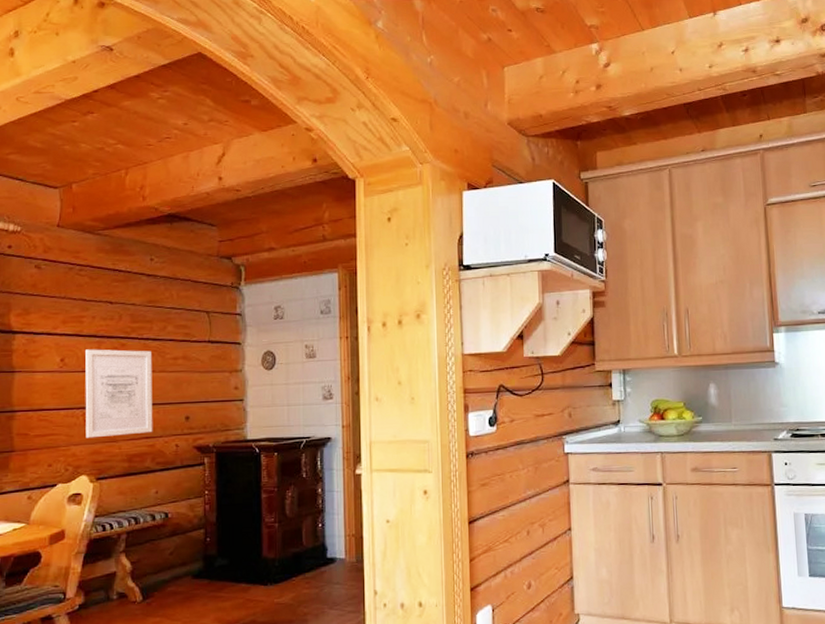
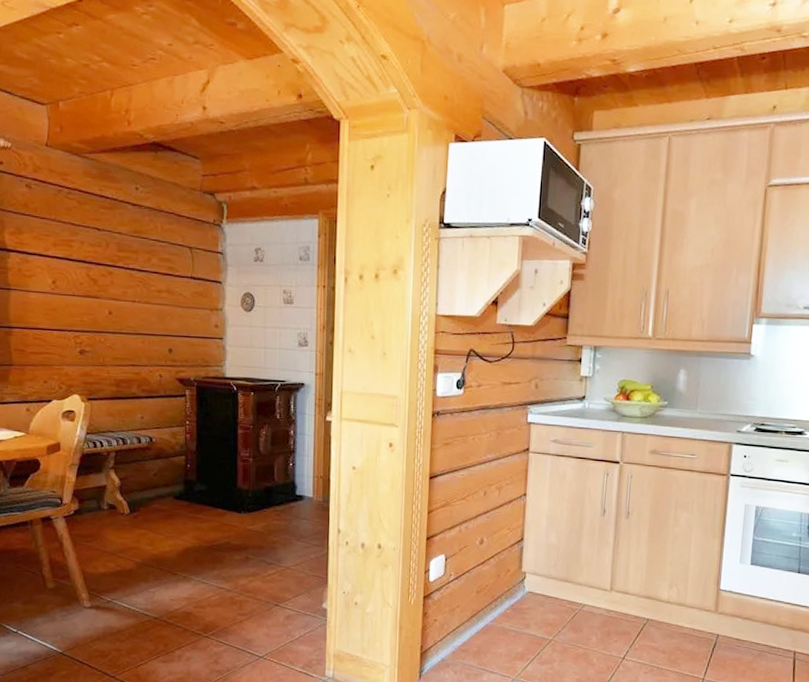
wall art: present [85,349,153,439] -> none [75,274,139,361]

